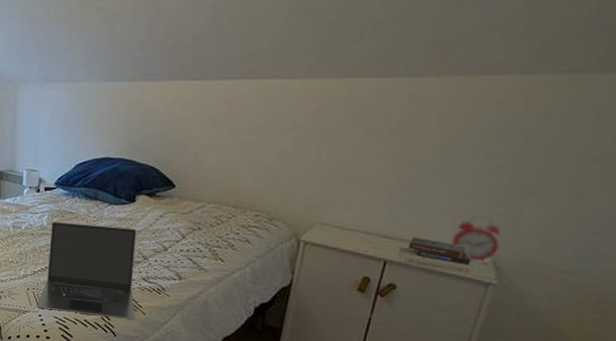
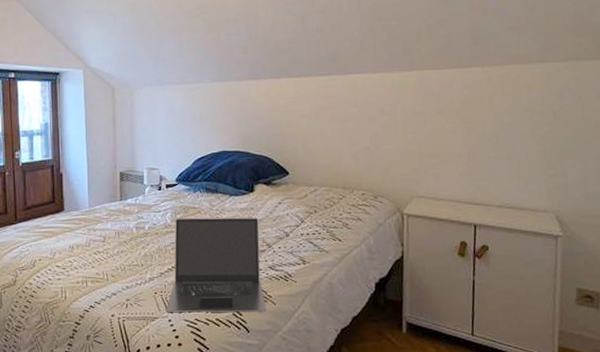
books: present [397,236,473,275] -> none [483,200,543,230]
alarm clock: present [451,216,501,263] -> none [521,178,557,219]

